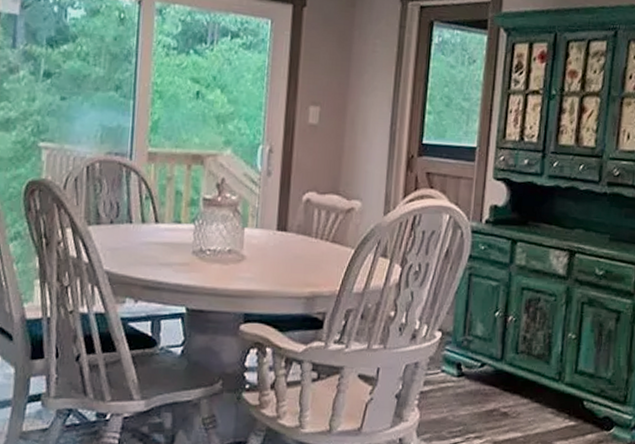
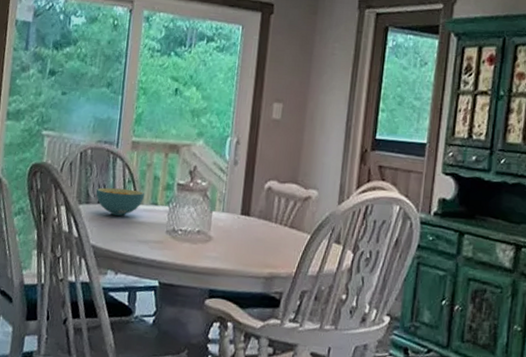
cereal bowl: none [107,205,166,237] -> present [96,187,145,216]

